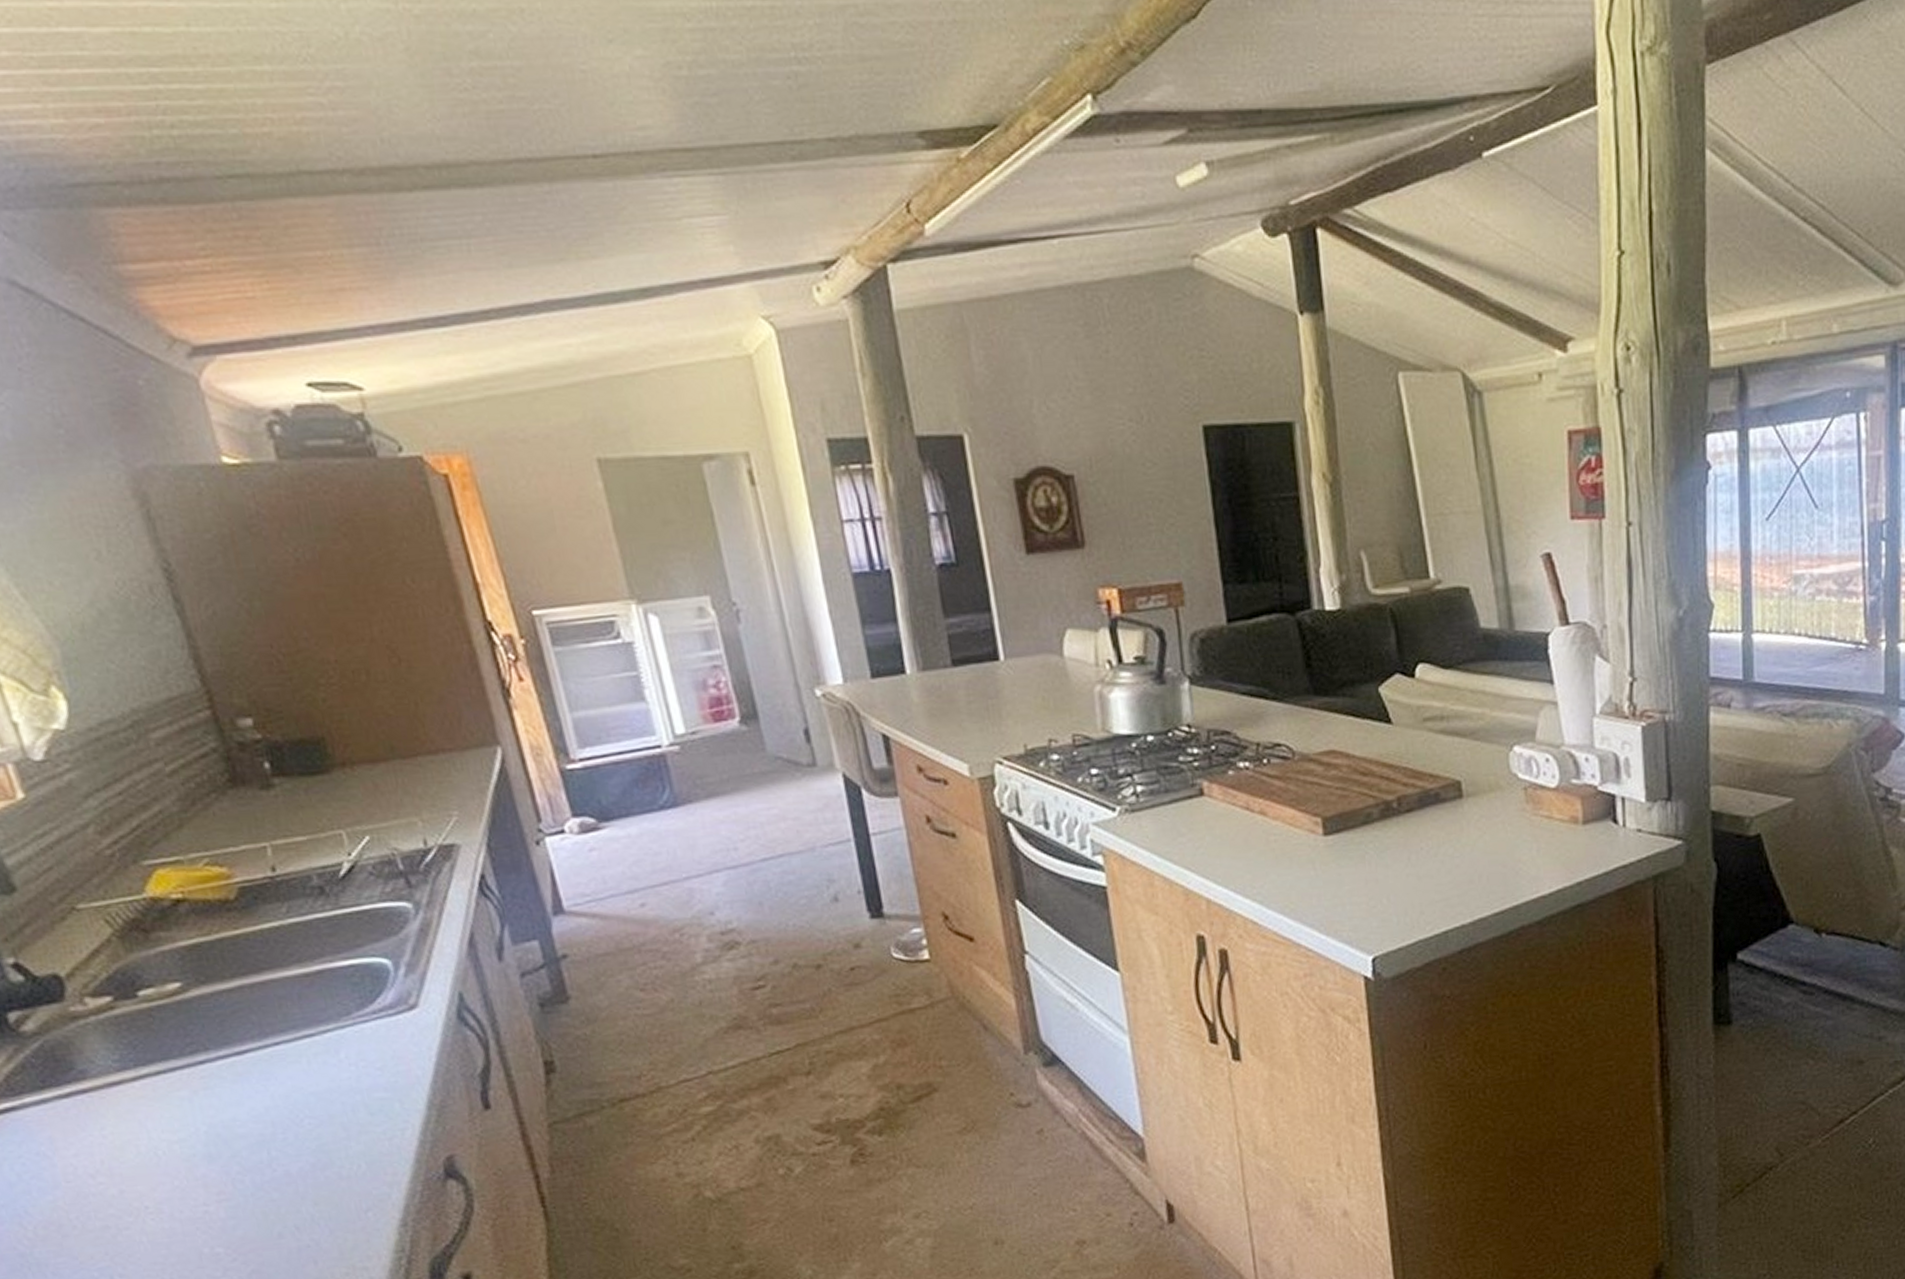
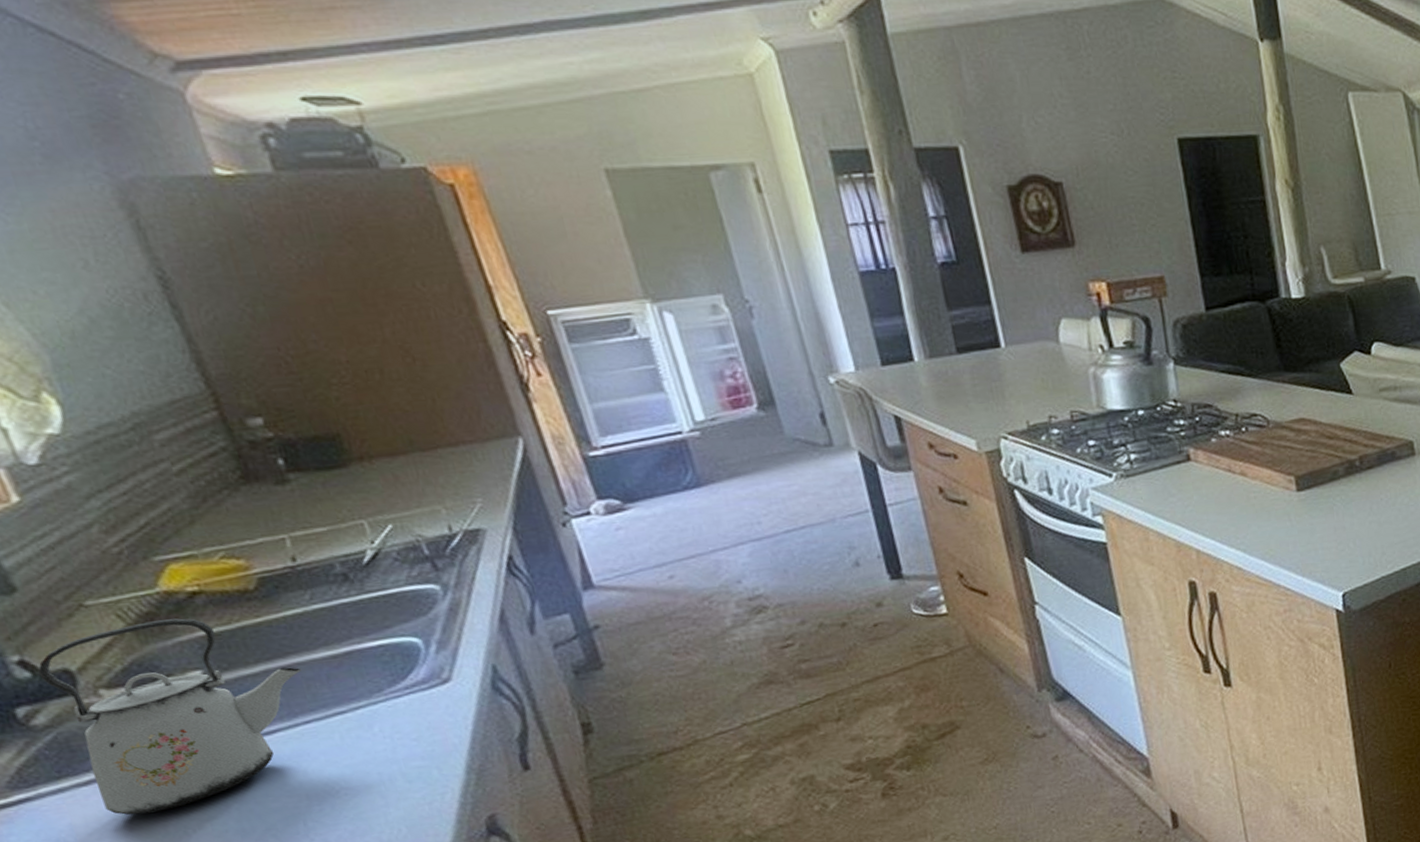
kettle: none [30,926,275,1132] -> present [37,618,303,815]

